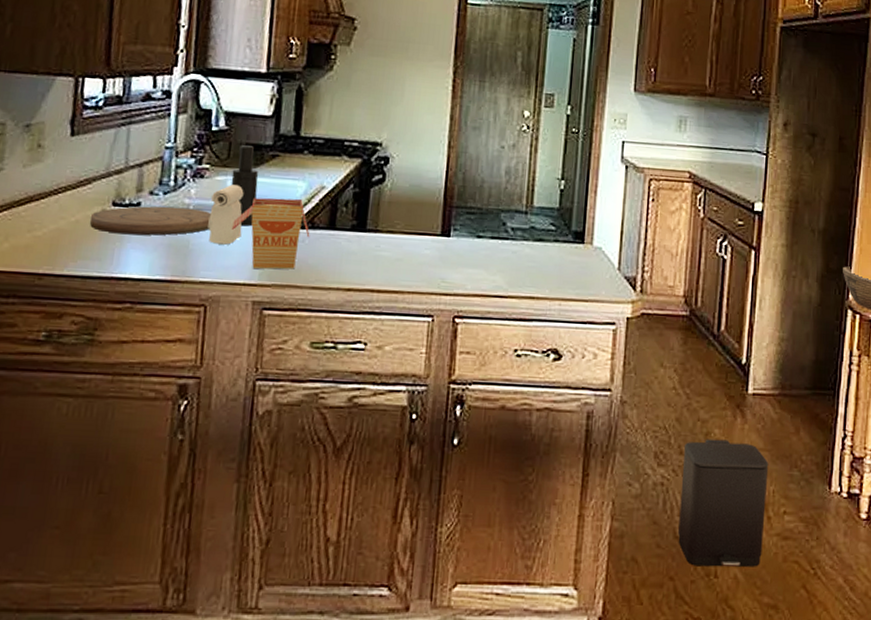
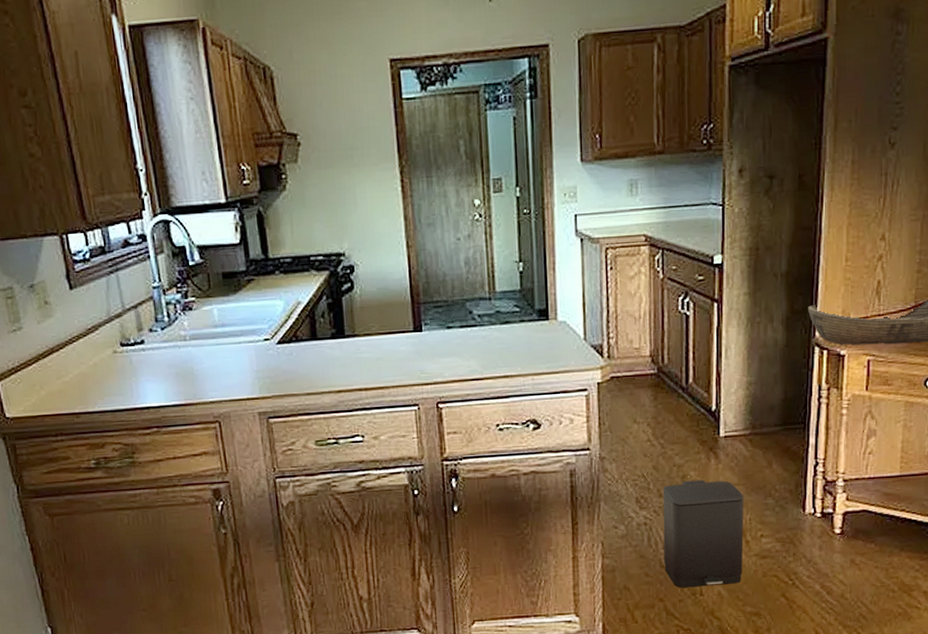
cutting board: present [90,206,211,235] -> none [104,338,207,370]
roll-top bag: present [208,184,244,245] -> none [203,312,237,367]
soap dispenser: present [231,145,259,227] -> none [216,274,244,348]
food container: present [231,197,310,270] -> none [226,317,296,385]

